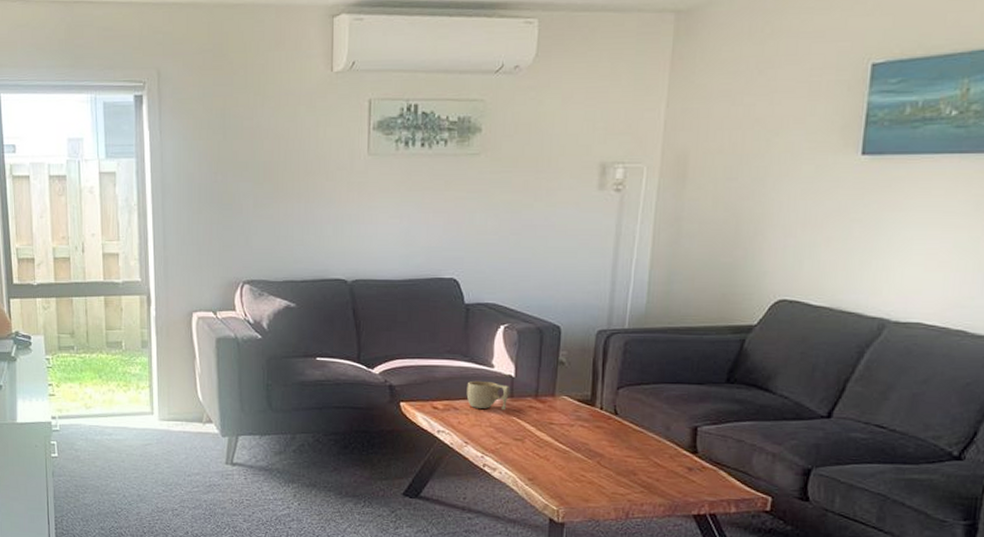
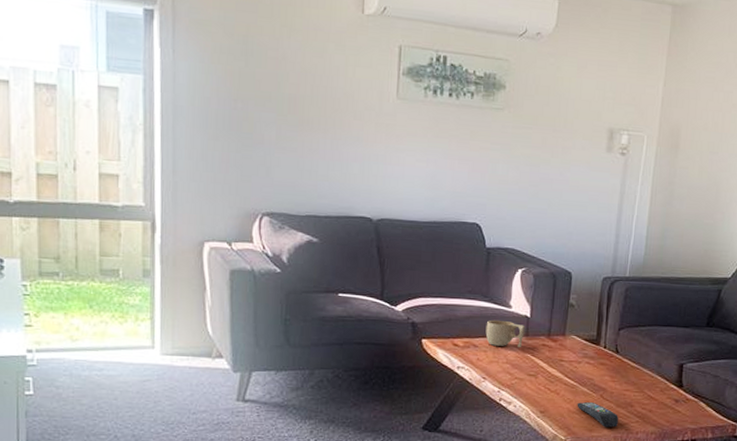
remote control: none [570,468,619,498] -> present [577,401,618,428]

